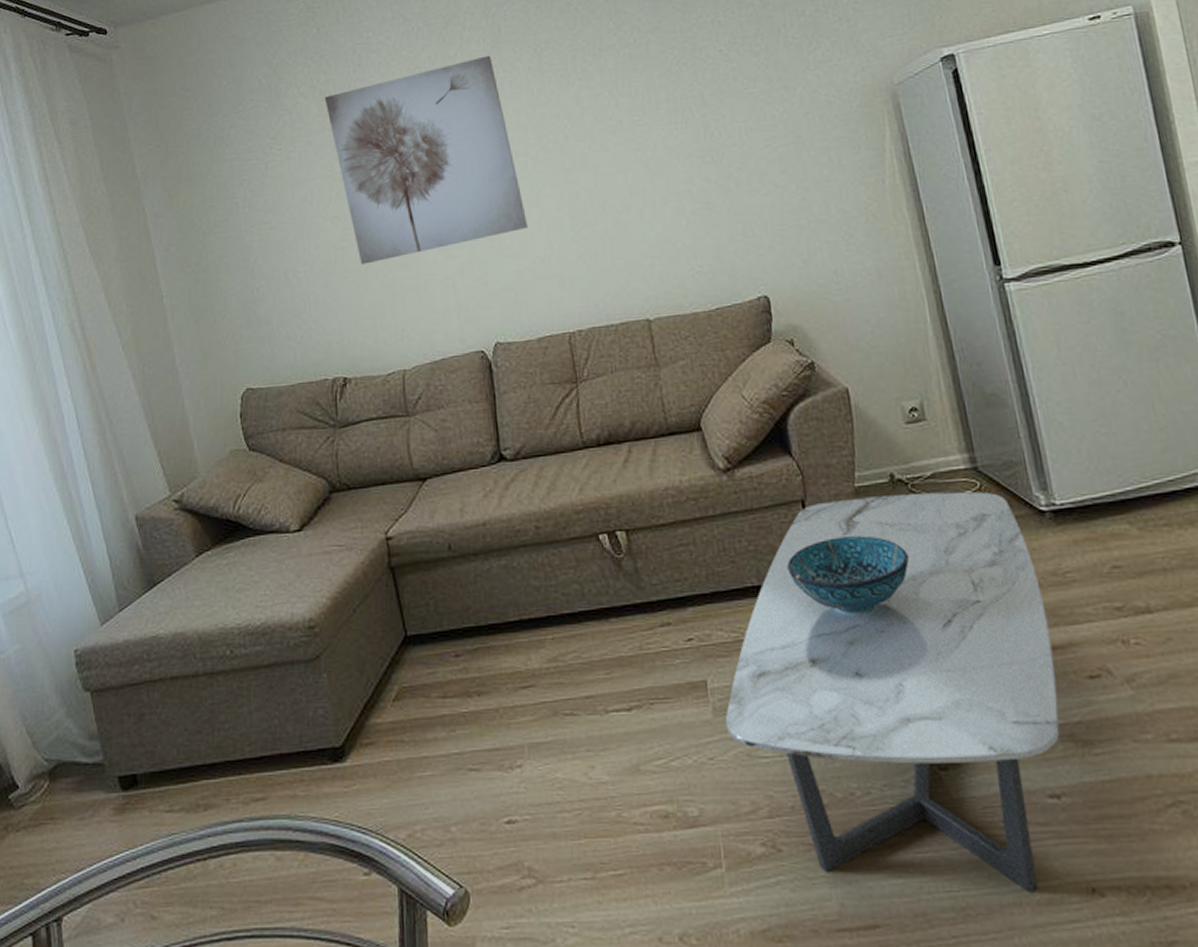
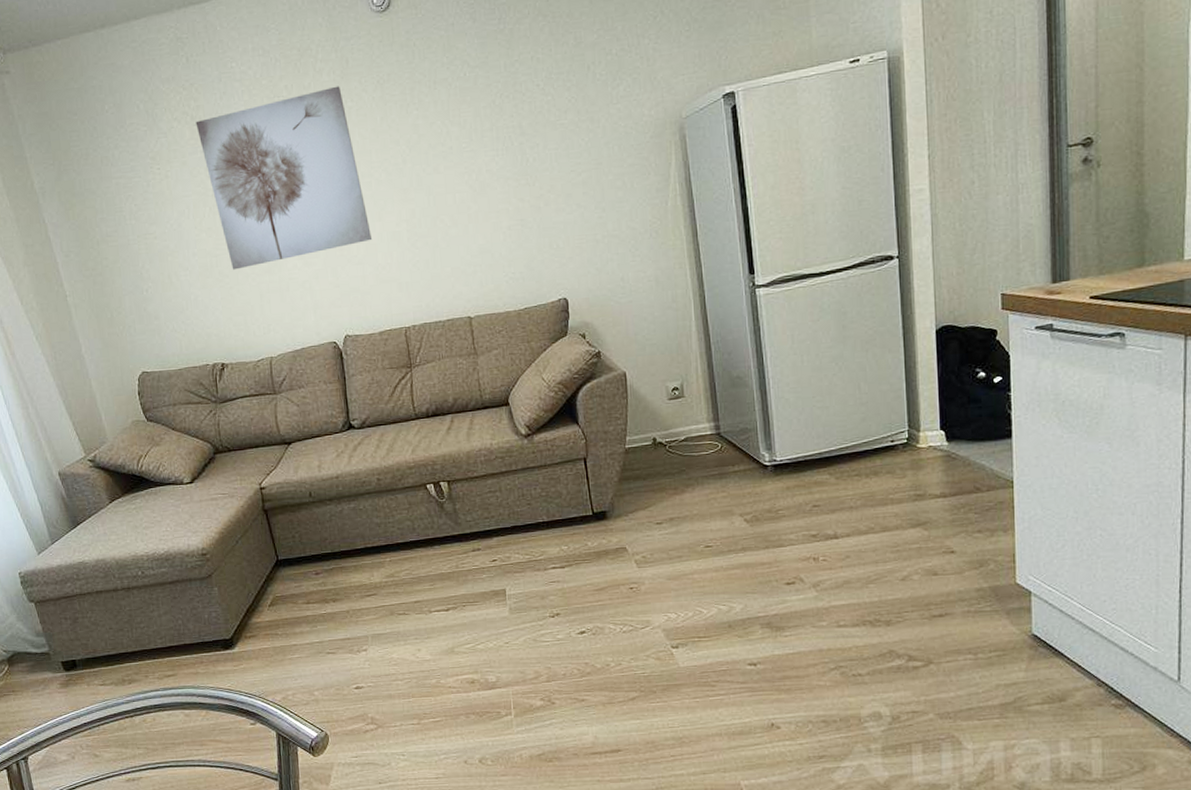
coffee table: present [725,491,1060,893] -> none [518,451,763,727]
decorative bowl: present [787,535,910,615] -> none [570,484,663,542]

